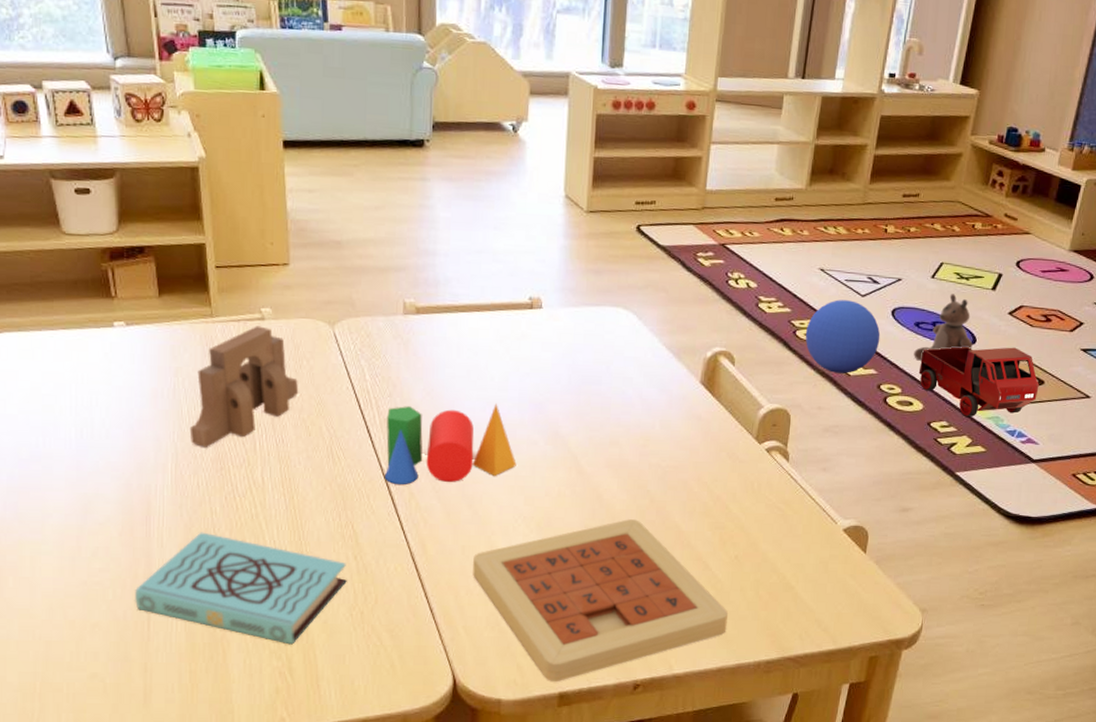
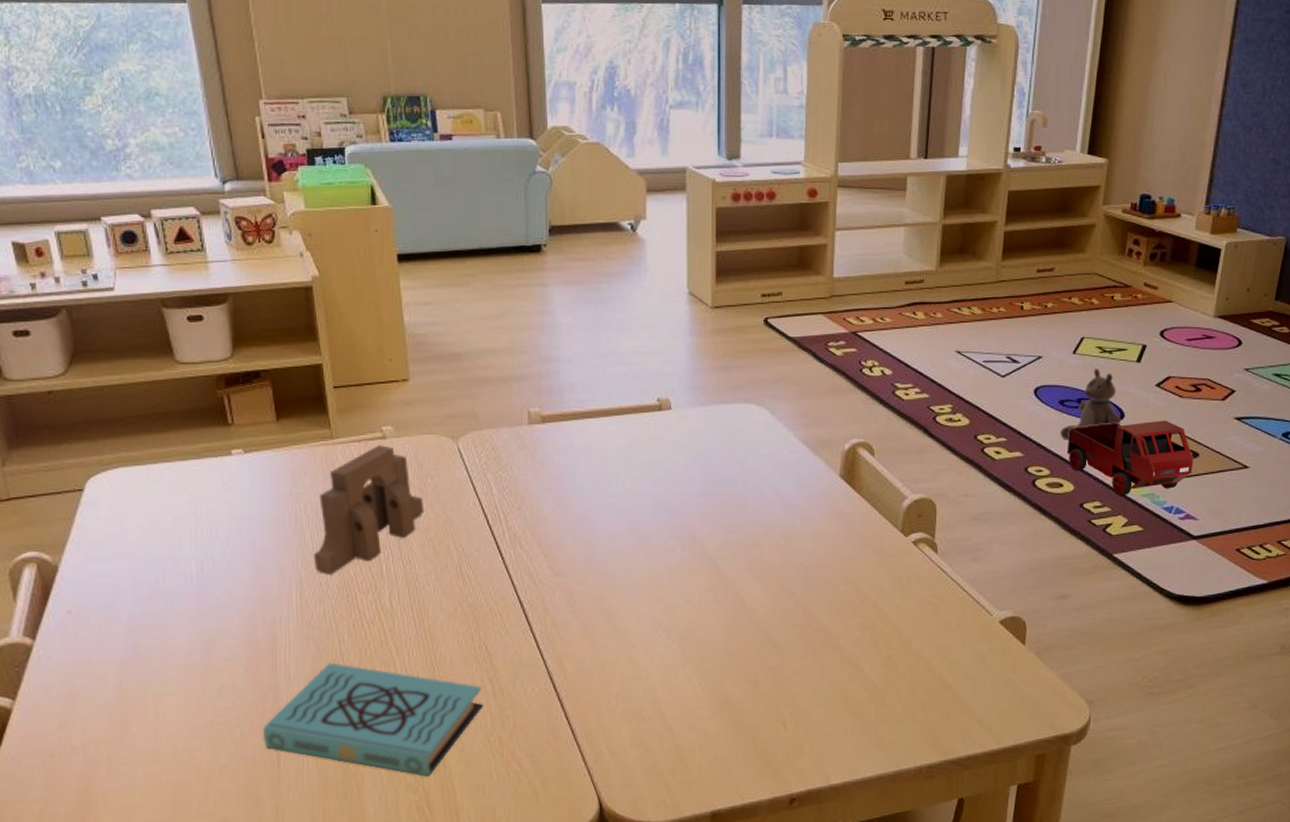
toy blocks: present [385,403,517,486] -> none [517,511,654,602]
puzzle: present [473,519,728,681] -> none [614,623,884,800]
ball: present [805,300,881,374] -> none [945,382,1024,458]

